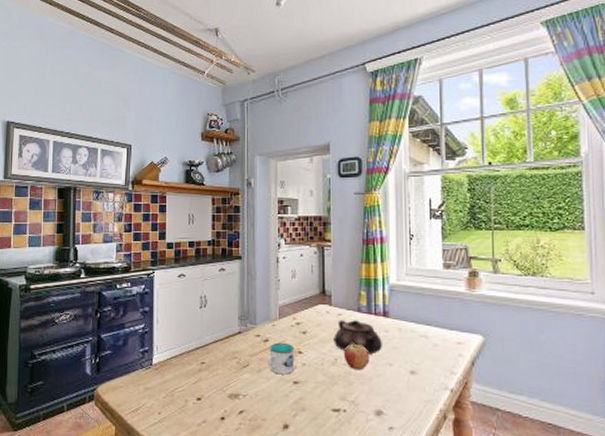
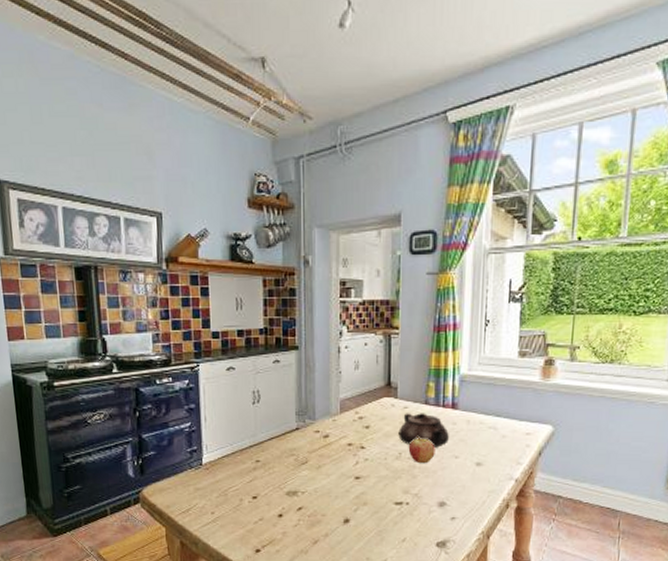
mug: present [267,342,295,375] -> none [327,438,357,470]

